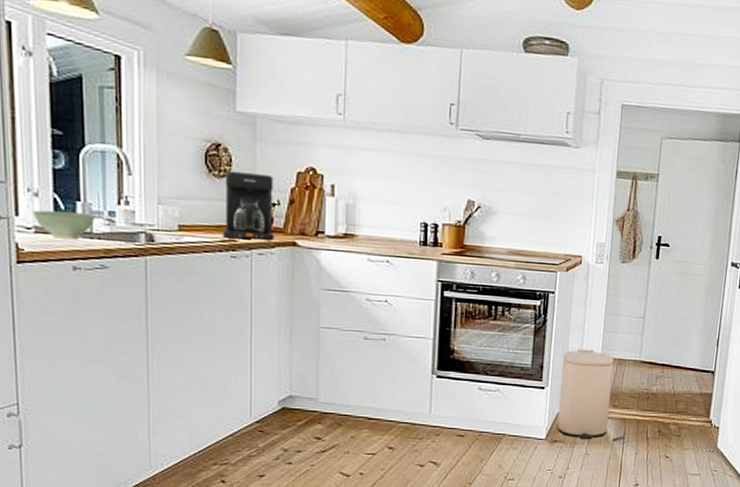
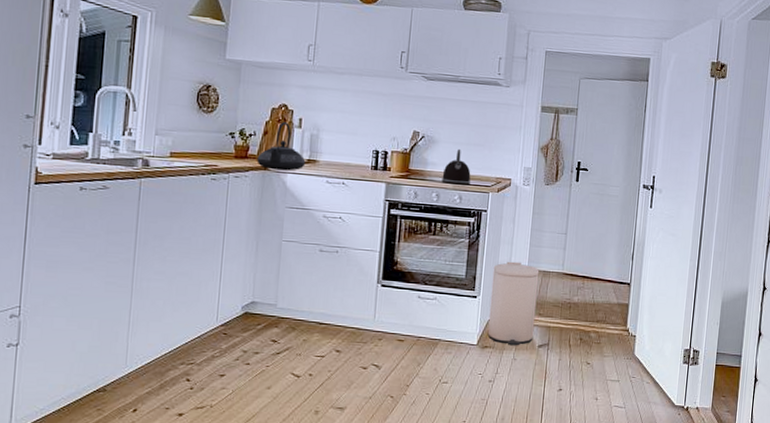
bowl: present [32,210,97,240] -> none [52,140,104,165]
coffee maker: present [223,171,275,242] -> none [206,108,252,166]
teapot: none [283,188,342,247] -> present [256,121,306,171]
kettle: none [502,221,536,265] -> present [441,148,471,187]

